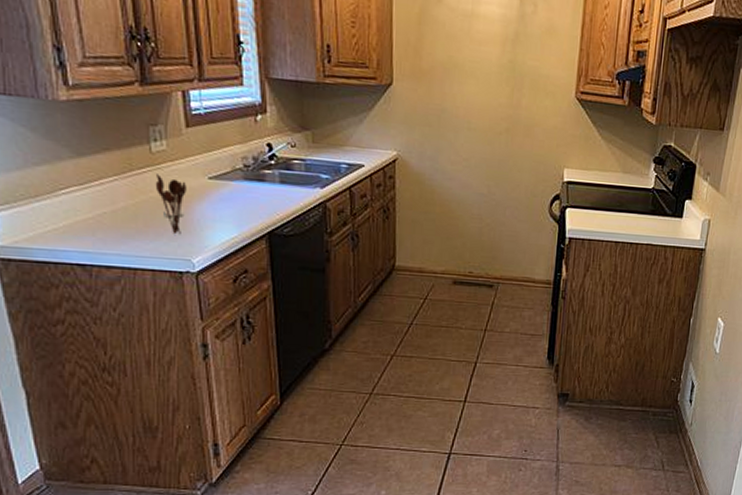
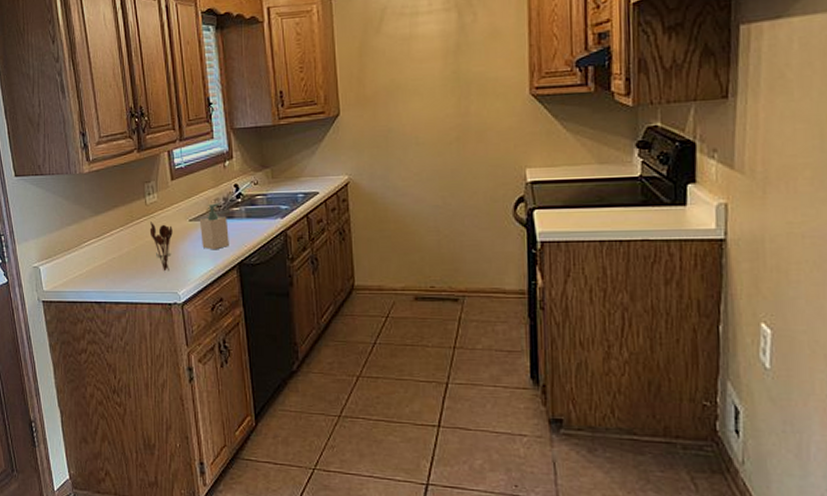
soap bottle: none [221,162,258,216] -> present [199,203,229,250]

